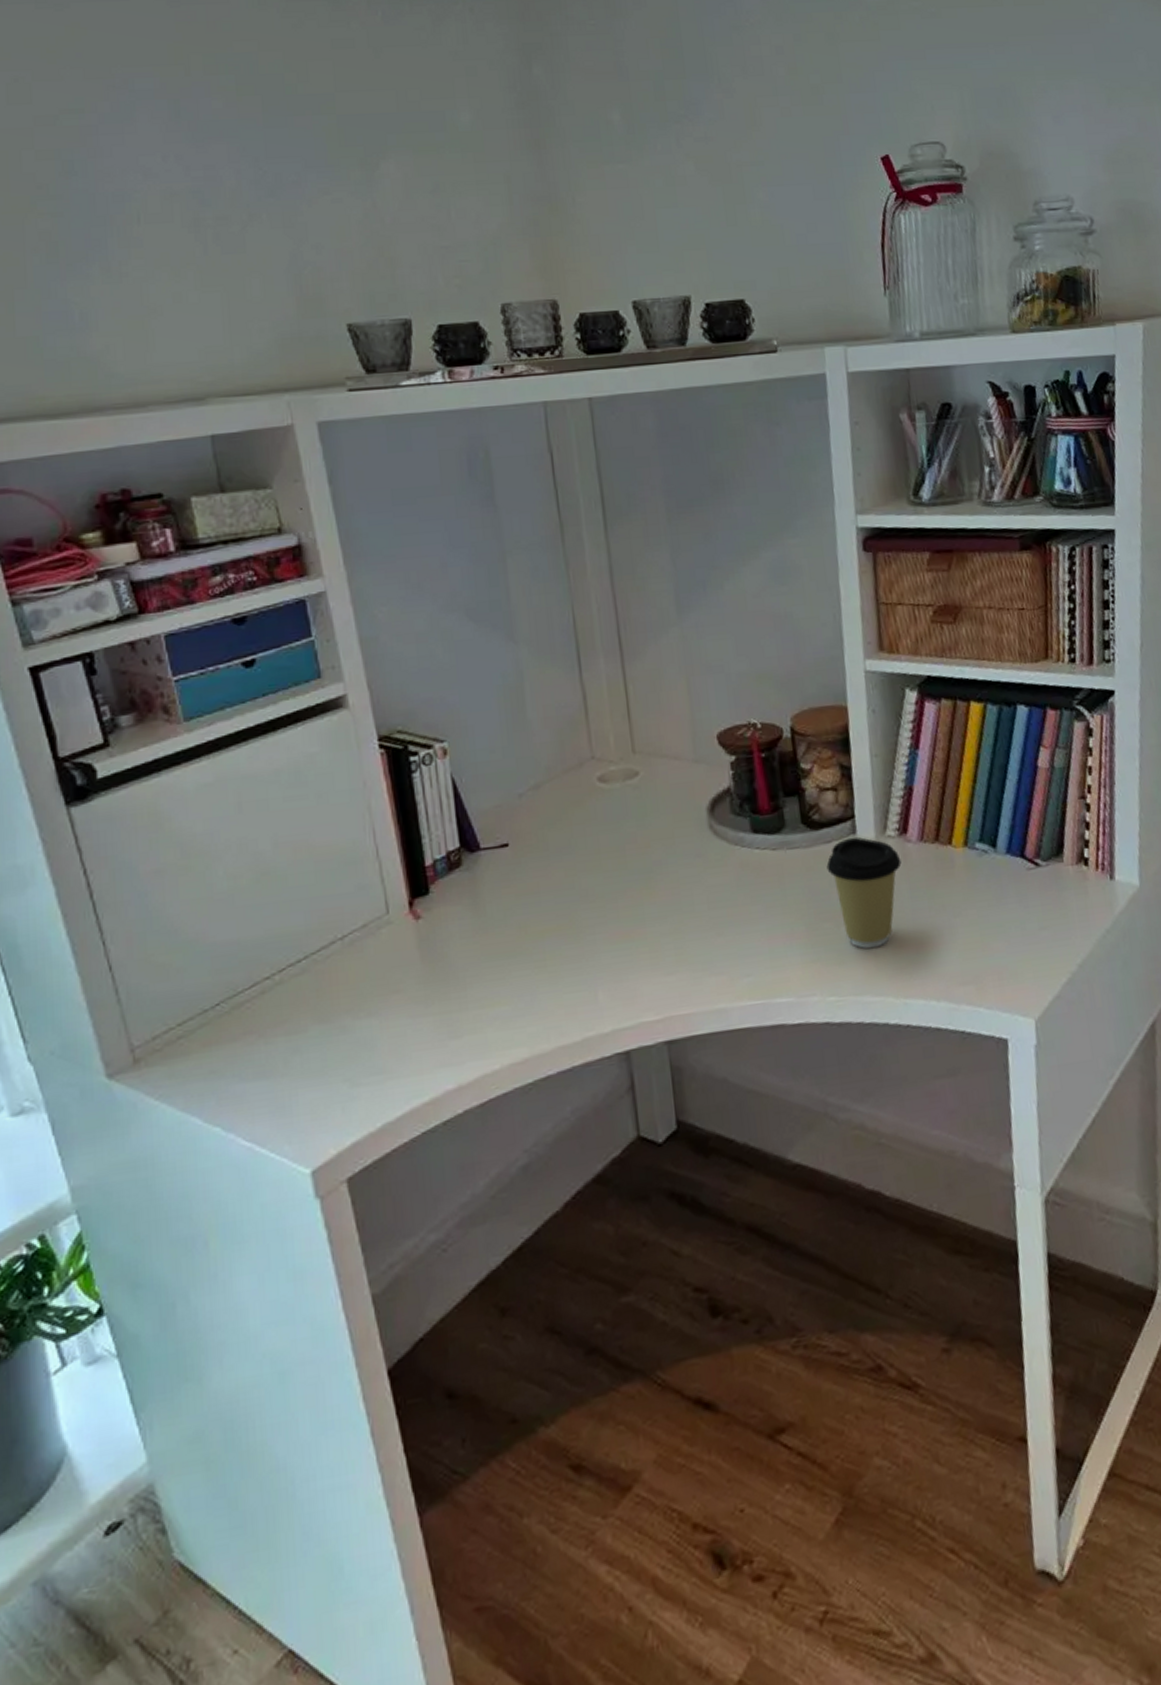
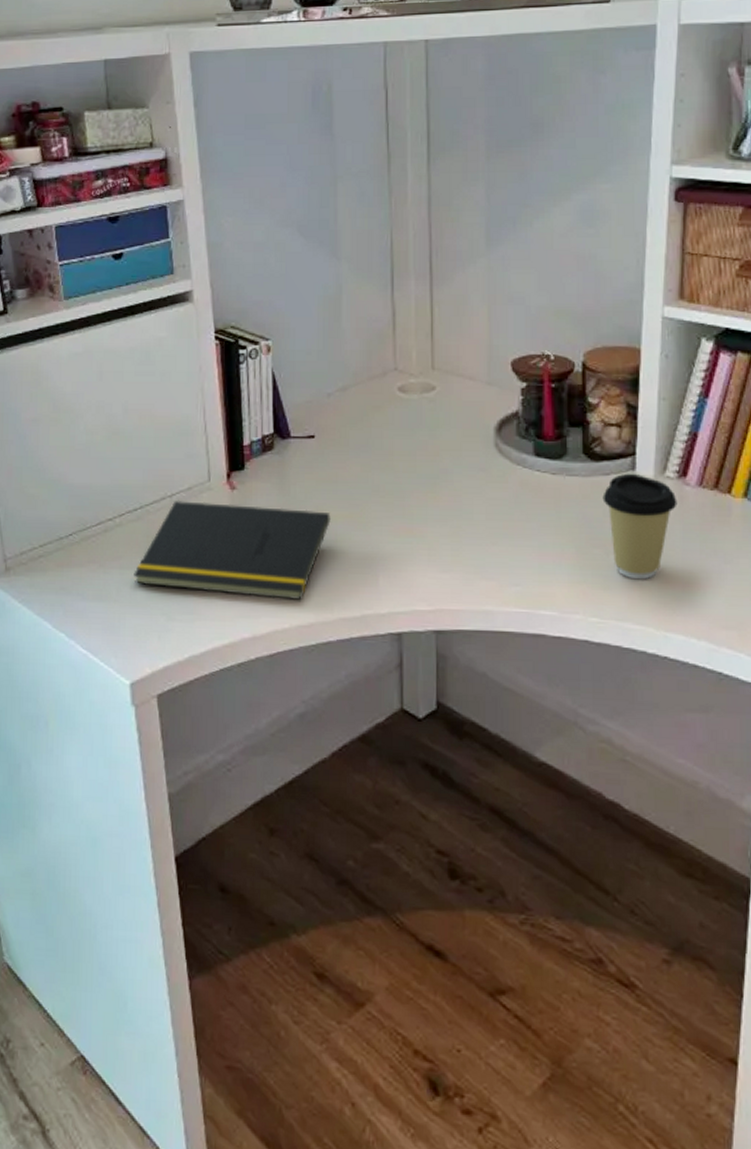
notepad: none [303,928,537,1051] -> present [134,500,331,601]

